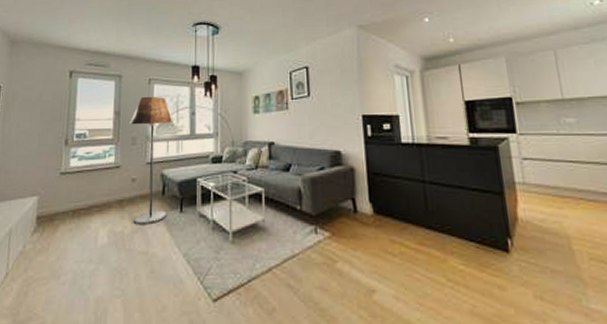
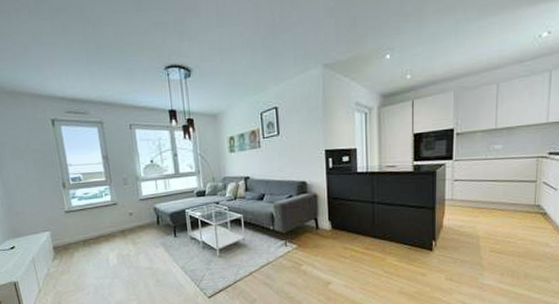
floor lamp: present [129,96,173,225] -> none [118,140,164,249]

